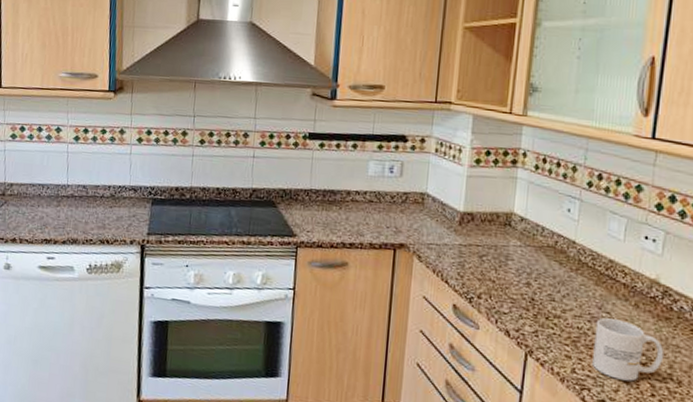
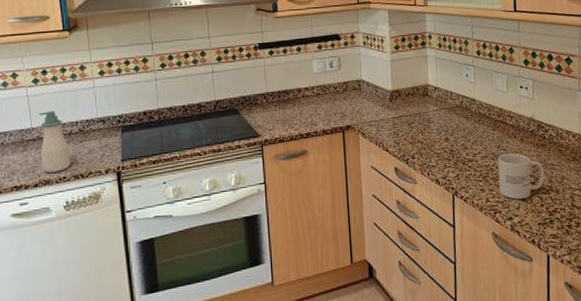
soap bottle: none [72,170,100,233] -> present [38,110,71,173]

